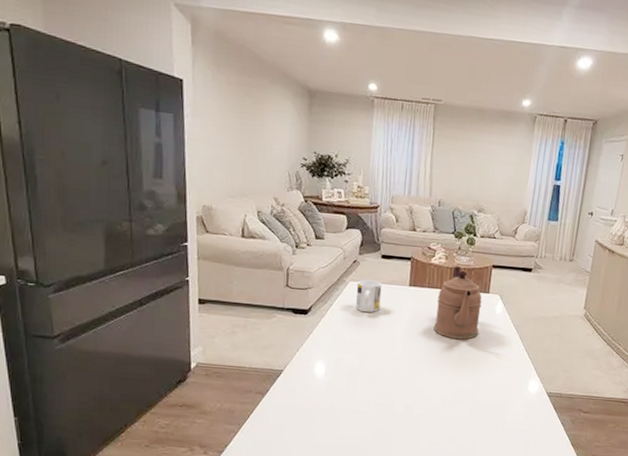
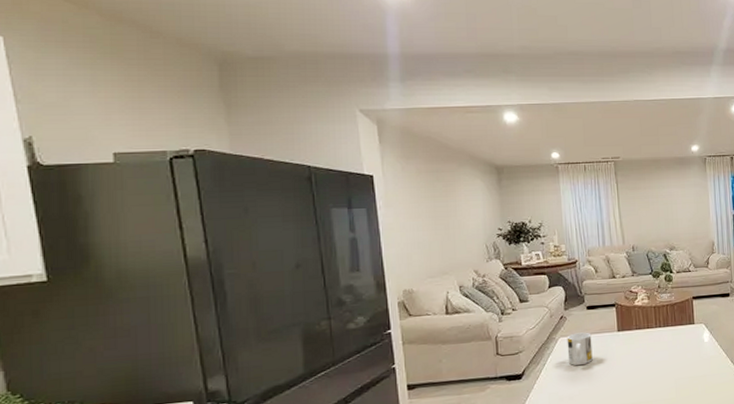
coffeepot: present [434,266,482,339] -> none [646,303,692,375]

